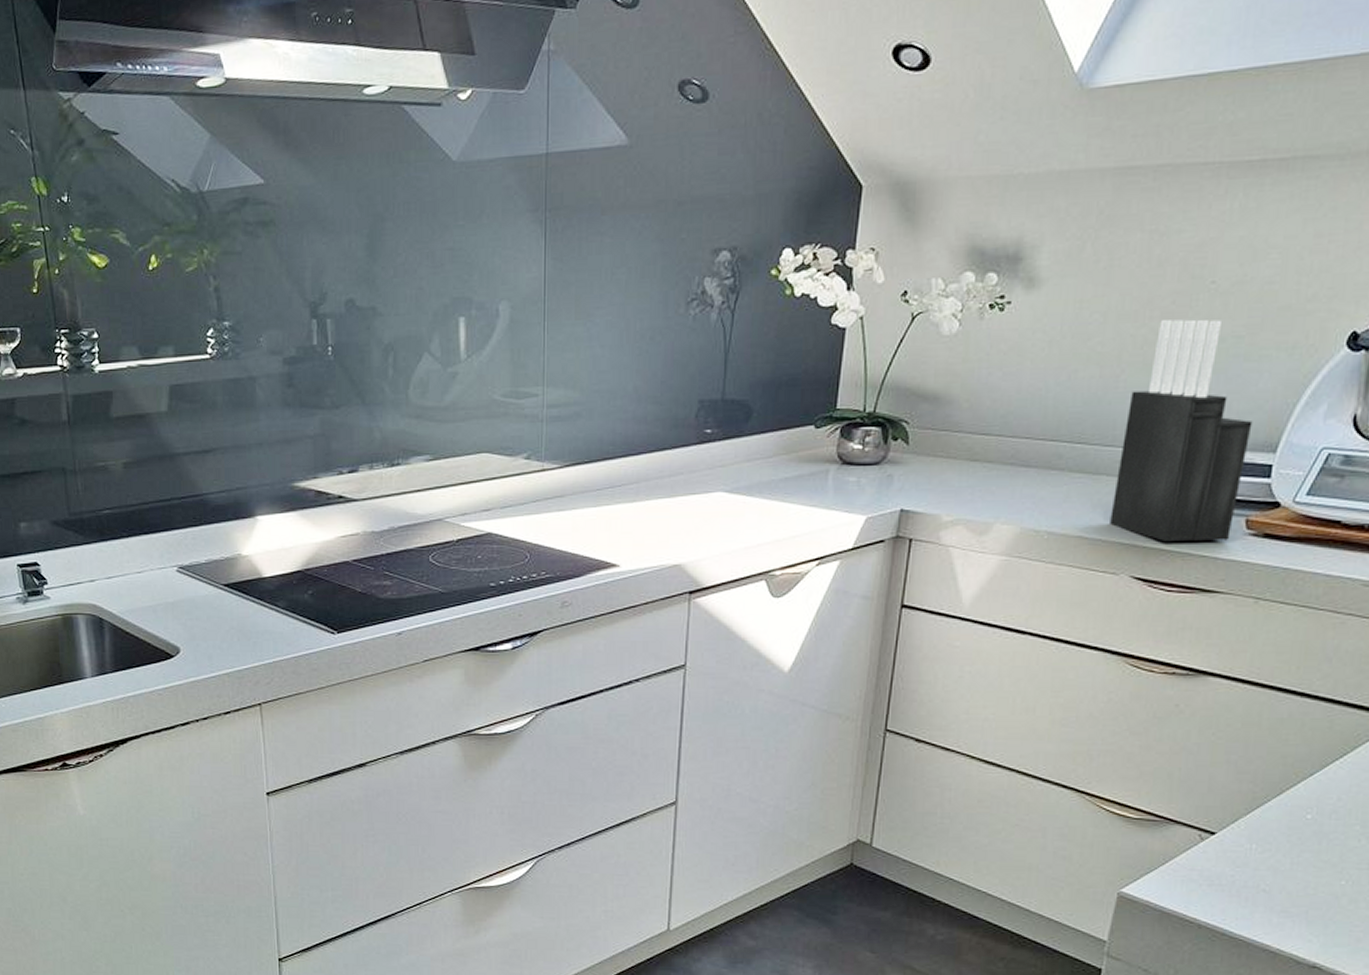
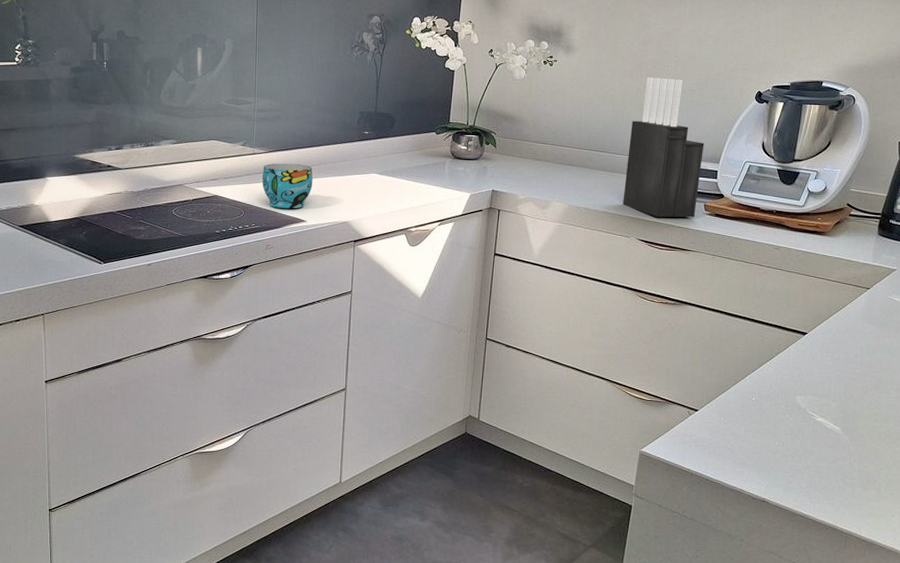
cup: none [555,482,629,548] -> present [262,164,313,208]

